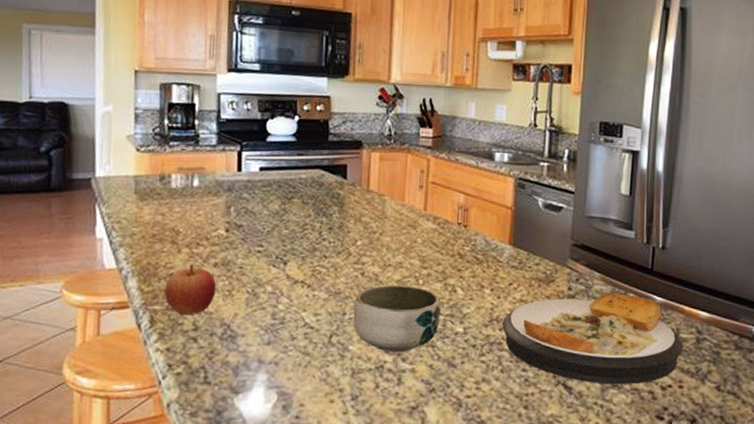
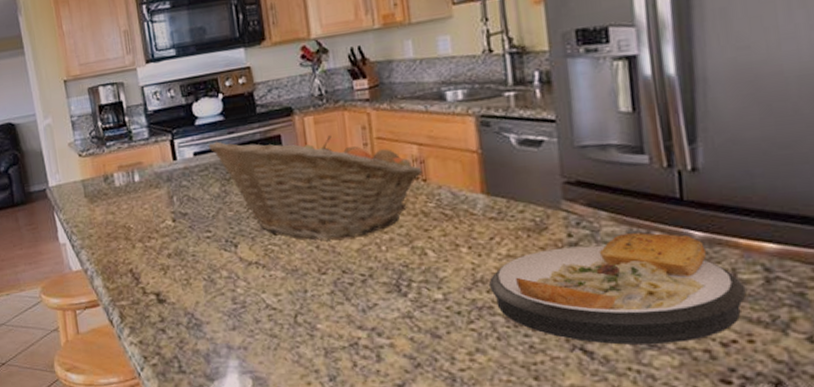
apple: present [164,264,217,315] -> none [127,257,175,308]
fruit basket: none [276,160,465,269] -> present [208,135,423,240]
bowl: present [353,285,441,353] -> none [313,253,413,328]

